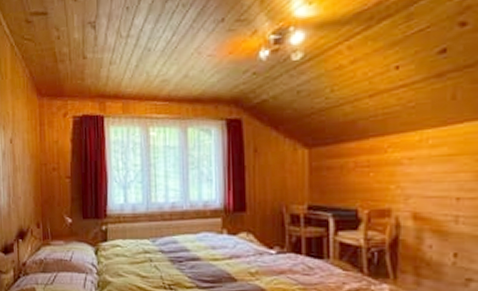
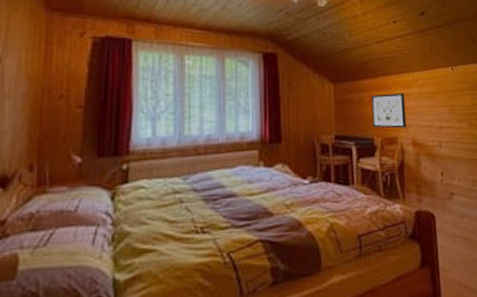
wall art: none [357,157,406,199] -> present [371,93,407,129]

